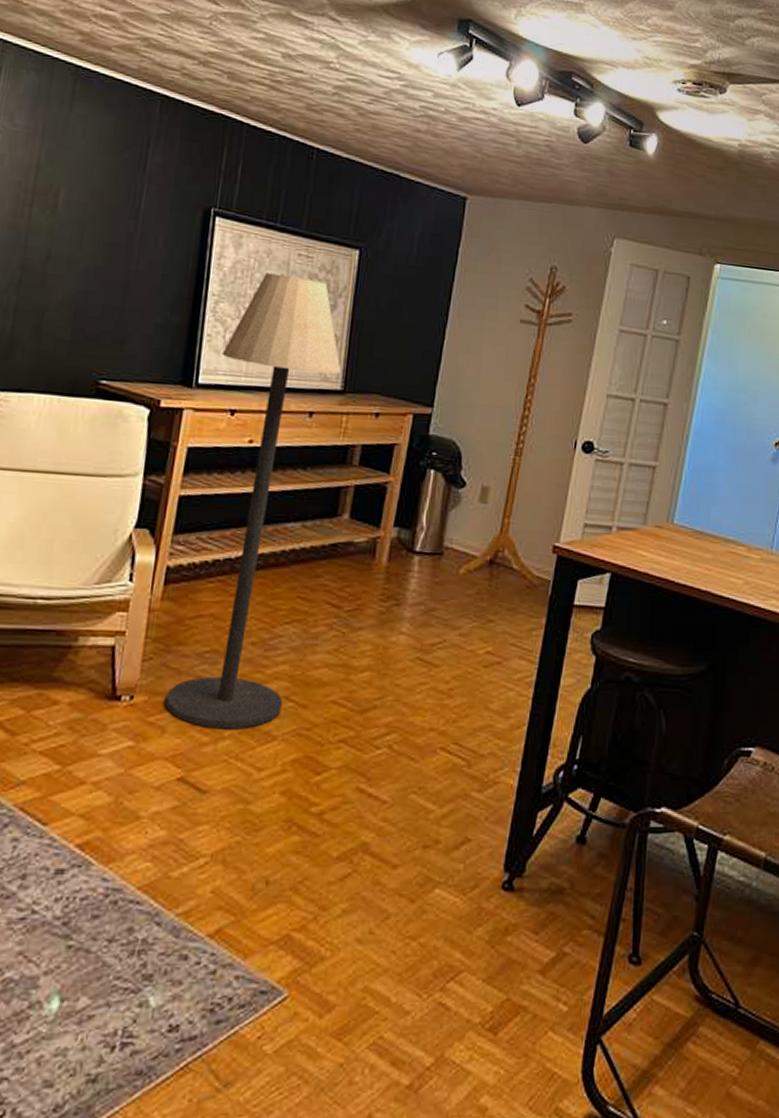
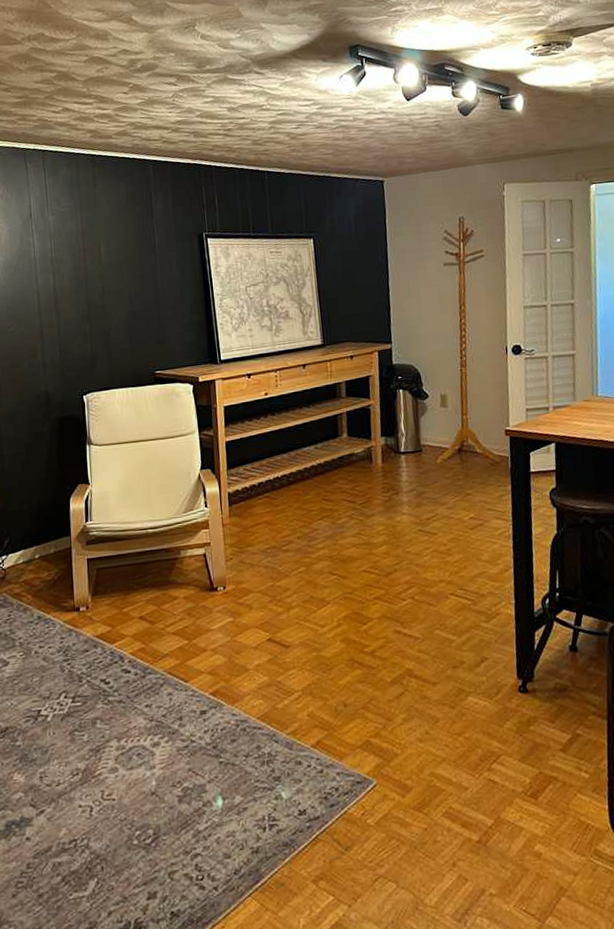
floor lamp: present [165,272,341,730] -> none [232,268,329,602]

